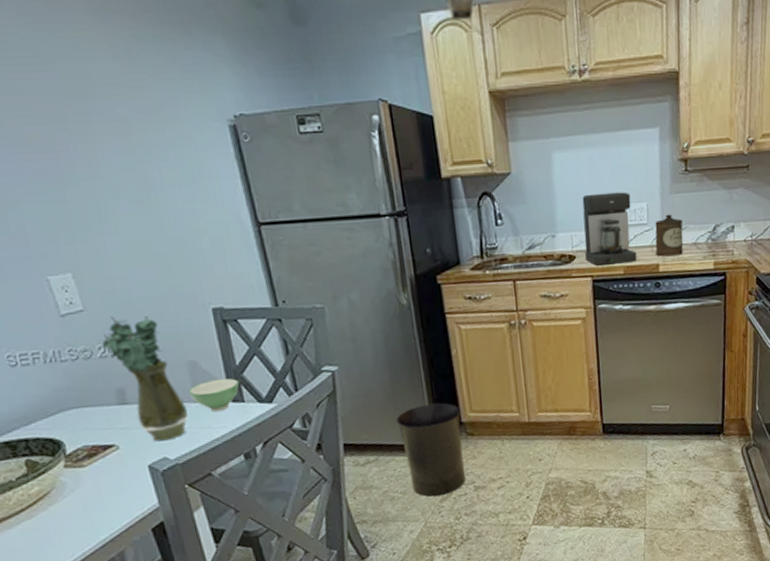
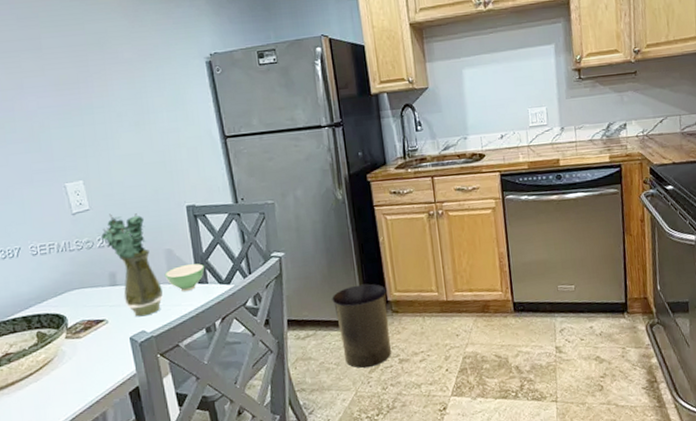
coffee maker: present [582,191,637,266] -> none [489,98,539,162]
canister: present [655,214,684,257] -> none [554,116,581,153]

